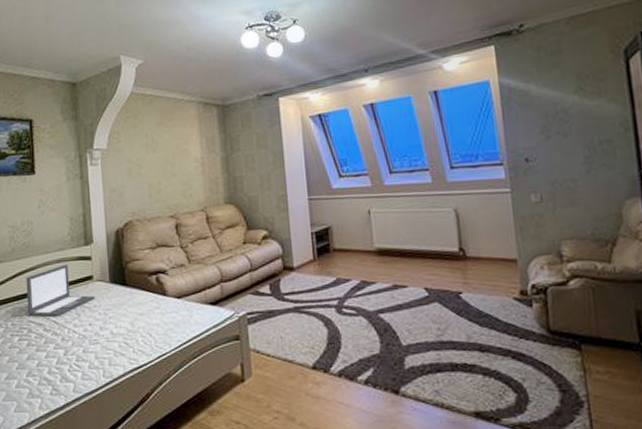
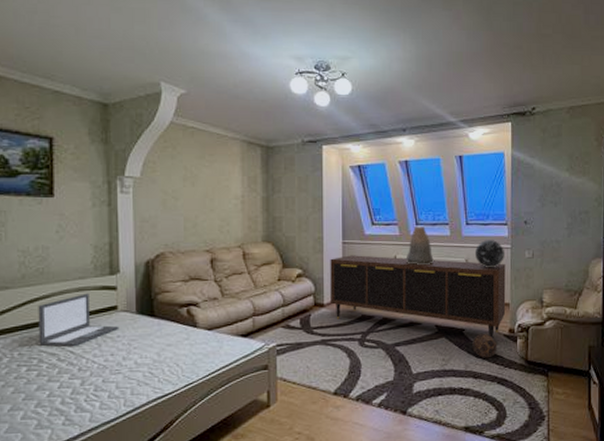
sideboard: none [296,211,514,303] -> present [330,255,506,339]
decorative urn: none [381,174,415,219] -> present [405,226,434,265]
decorative globe: none [464,184,504,218] -> present [474,240,504,268]
soccer ball: none [473,297,507,327] -> present [472,334,497,358]

